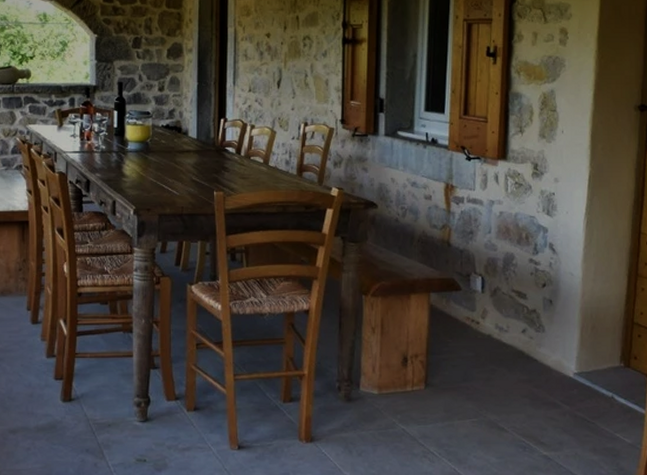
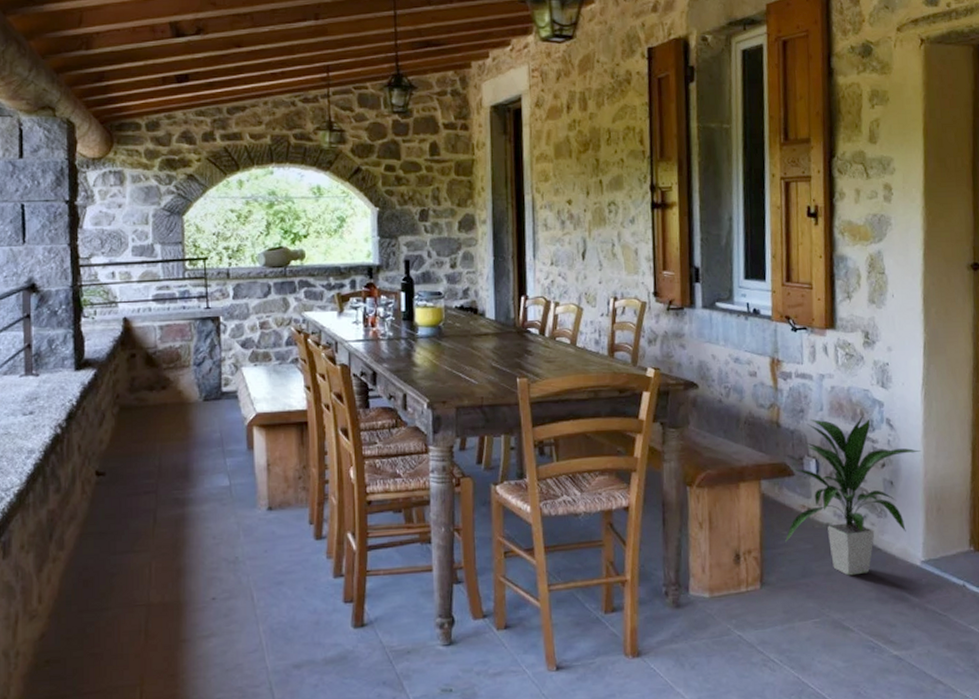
indoor plant: none [450,237,581,382] -> present [785,413,921,576]

